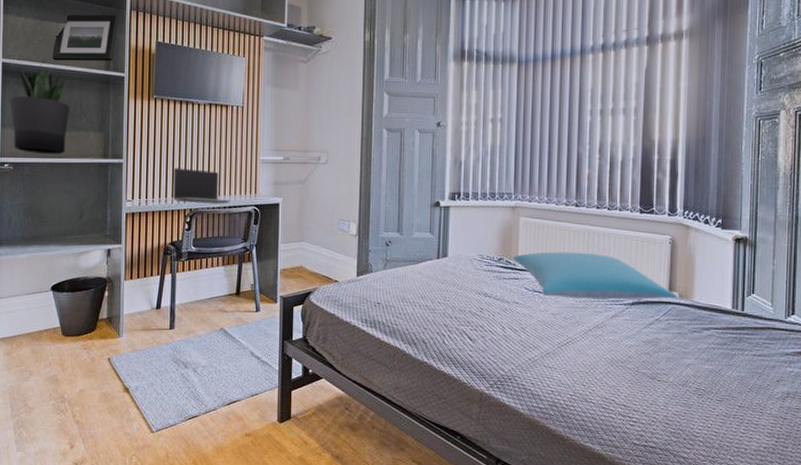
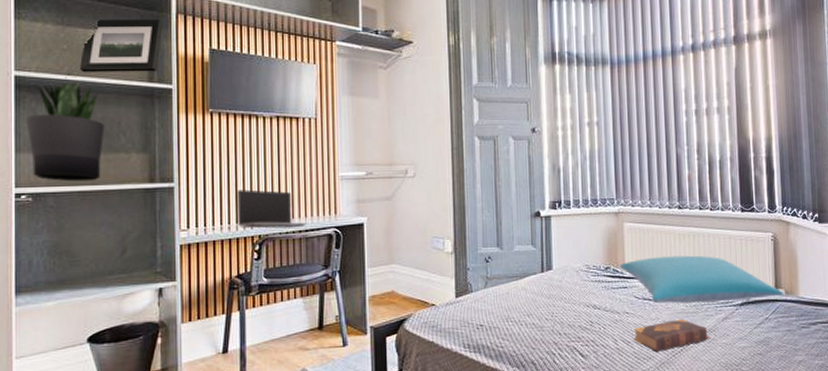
book: none [521,312,598,342] -> present [634,318,711,352]

